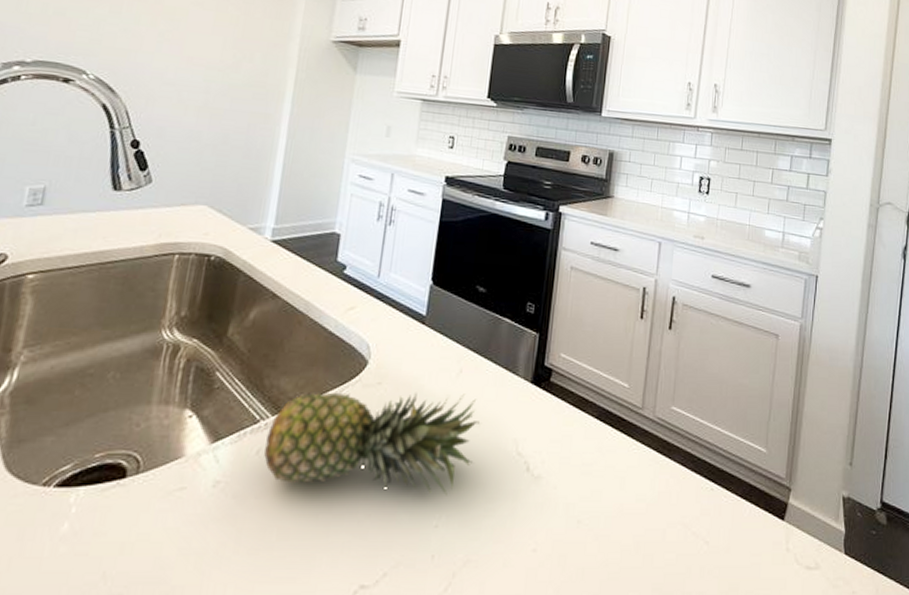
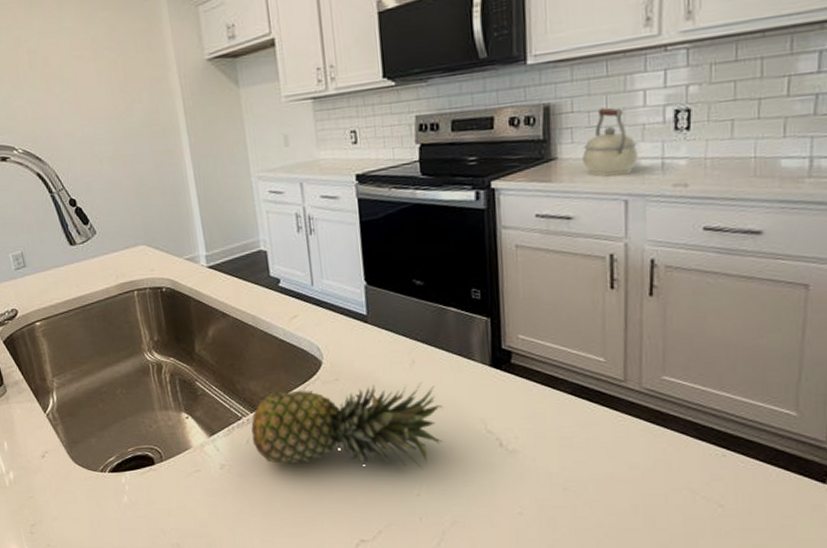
kettle: none [632,163,673,221] -> present [583,107,639,177]

